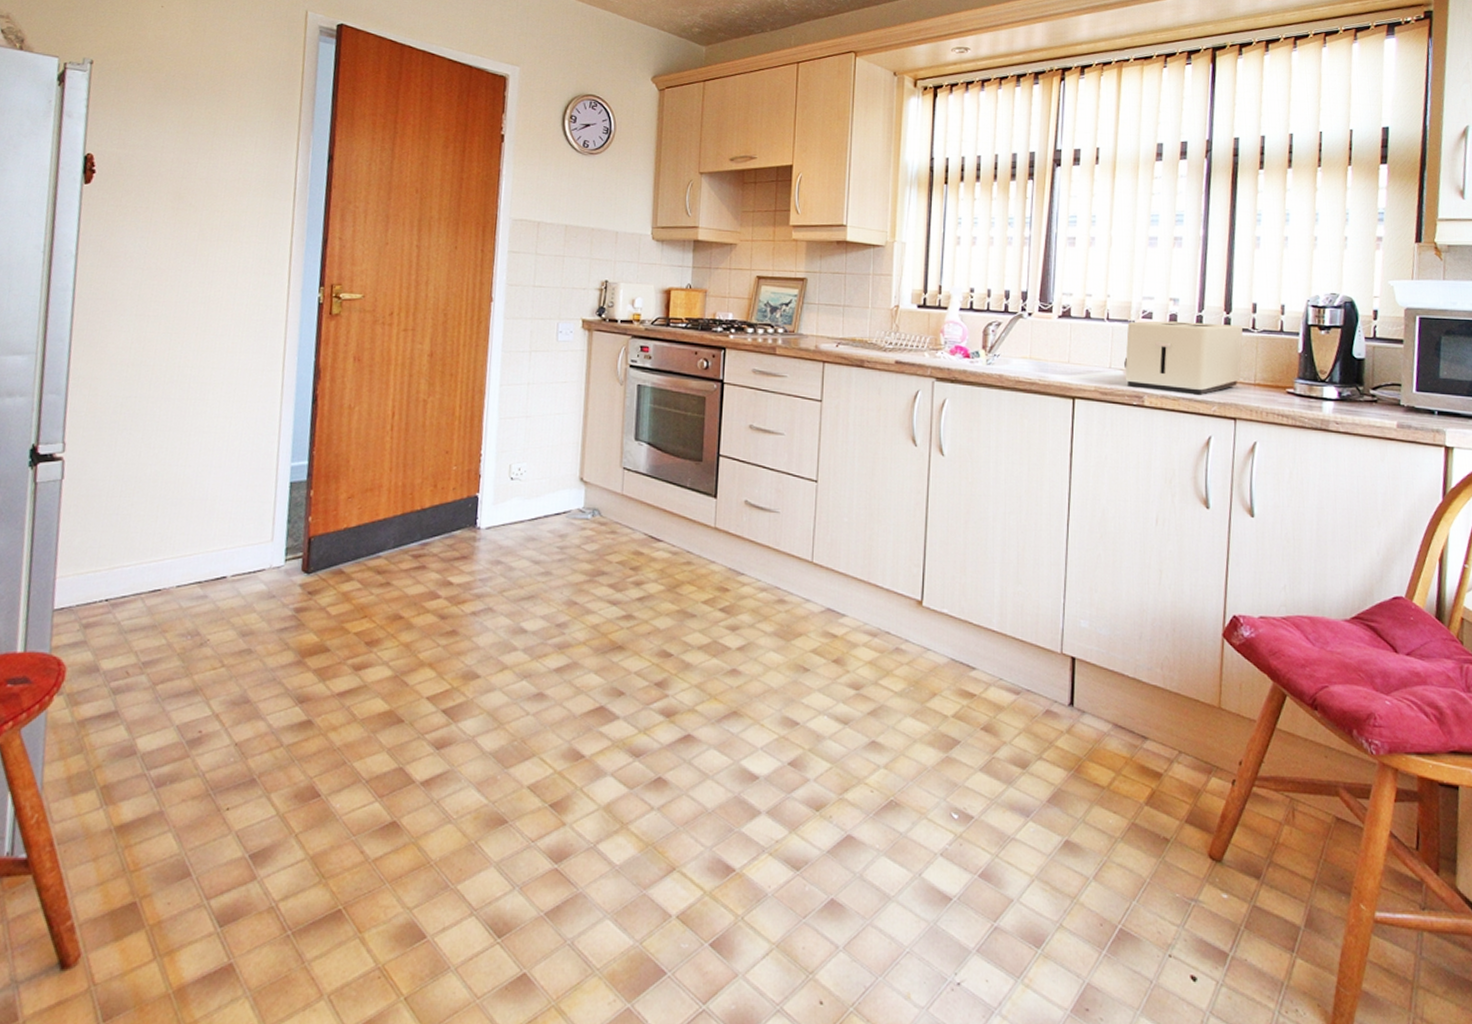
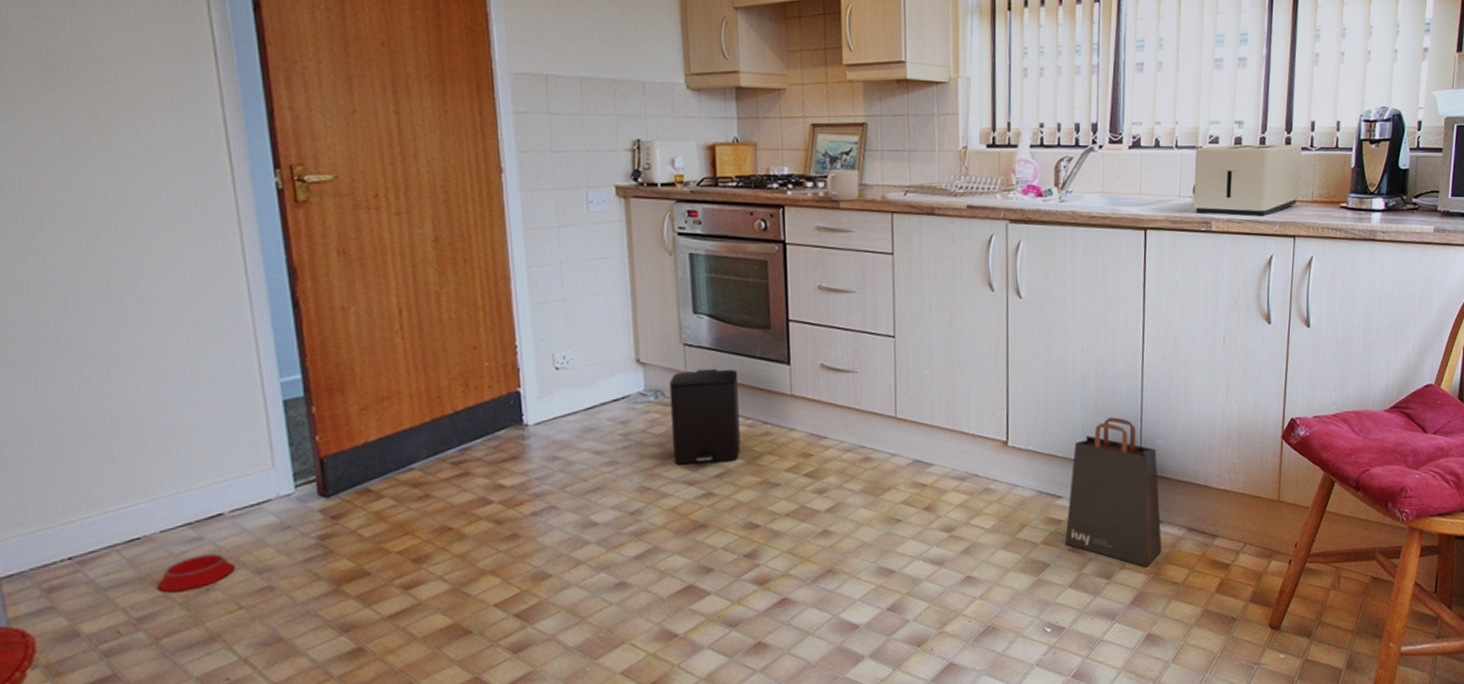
pet bowl: none [164,612,226,643] -> present [157,553,235,593]
pedal bin: none [601,493,669,587] -> present [669,368,741,465]
mug: none [765,318,796,349] -> present [826,169,860,202]
shopping bag: none [977,589,1084,762] -> present [1064,417,1162,568]

